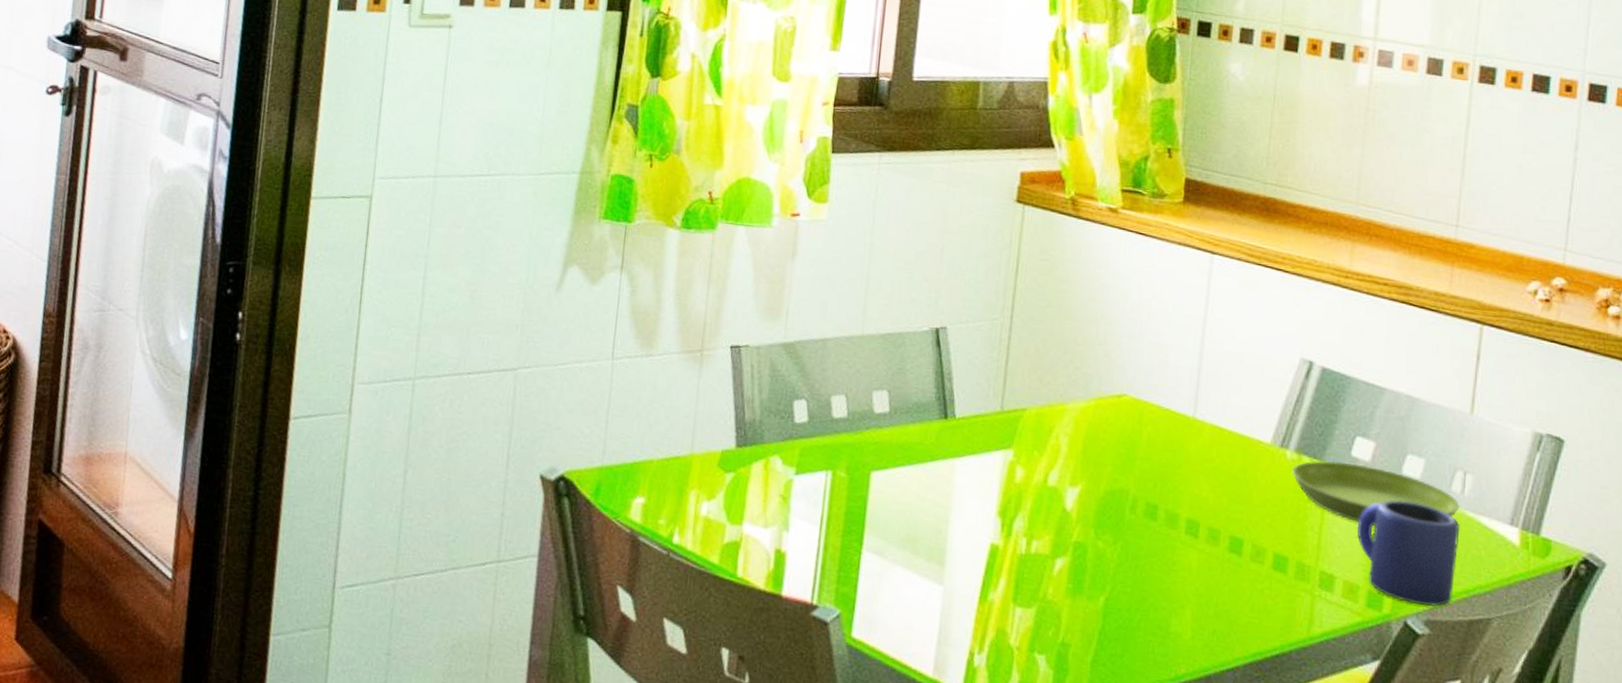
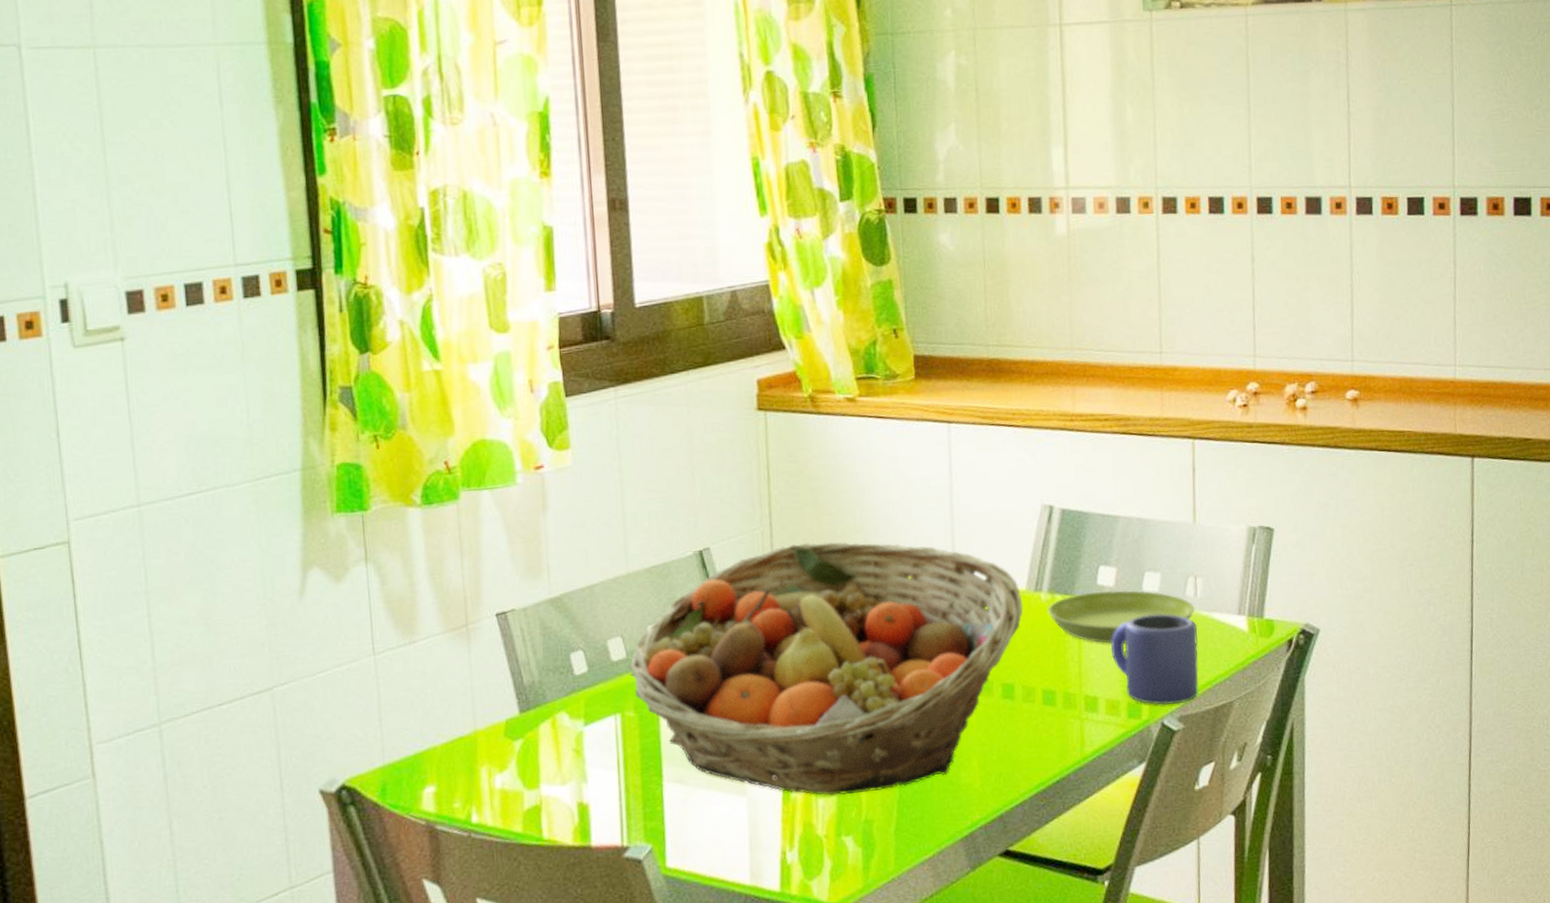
fruit basket: none [847,342,1266,618] -> present [628,541,1024,796]

